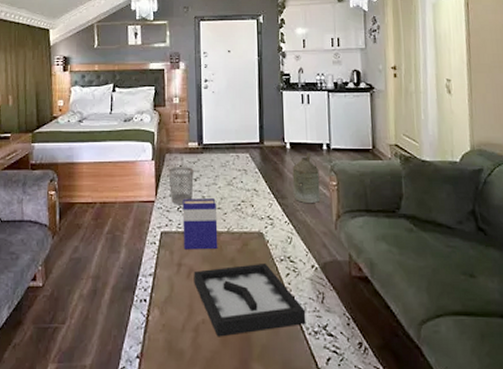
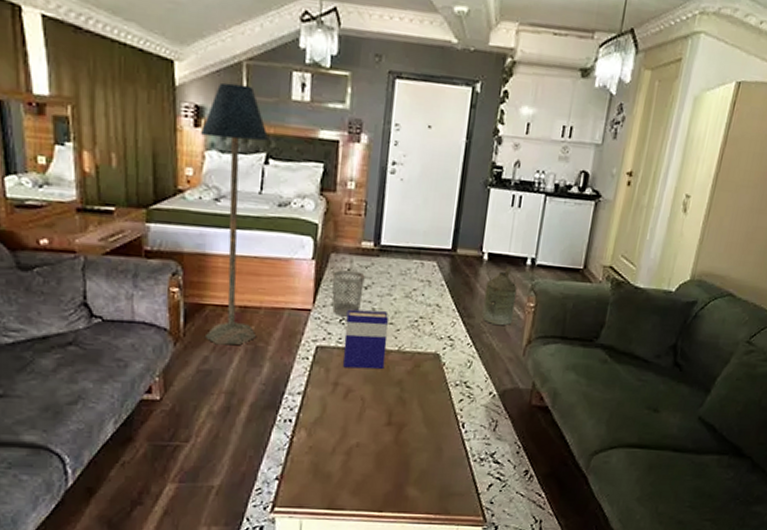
floor lamp: none [67,39,115,236] -> present [199,82,270,346]
decorative tray: present [194,262,306,337] -> none [351,386,475,461]

